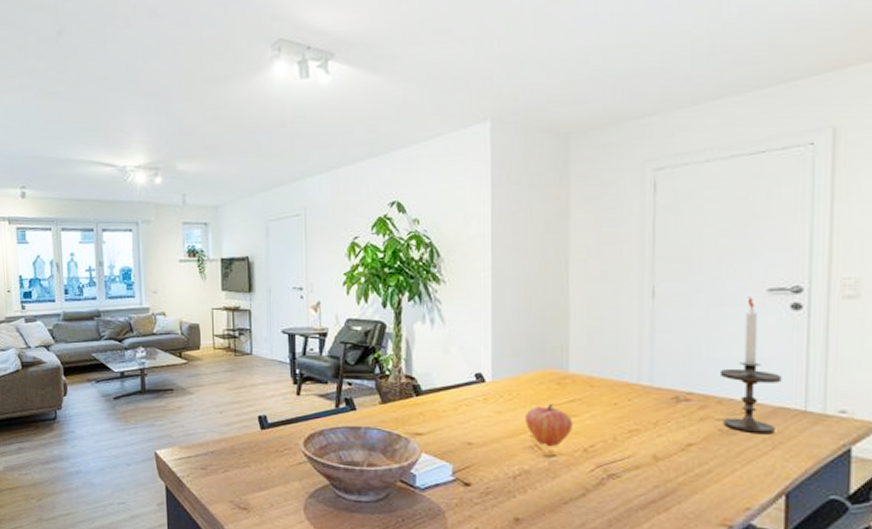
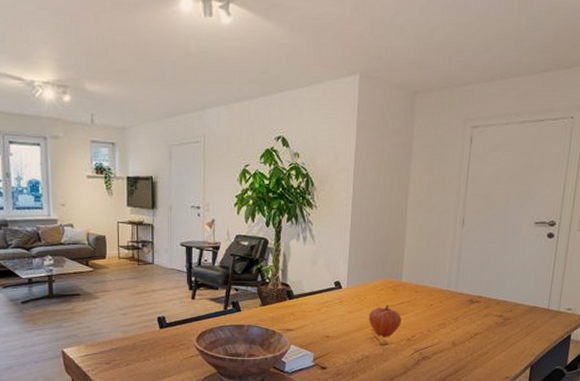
candlestick: present [719,296,782,435] -> none [499,227,537,326]

